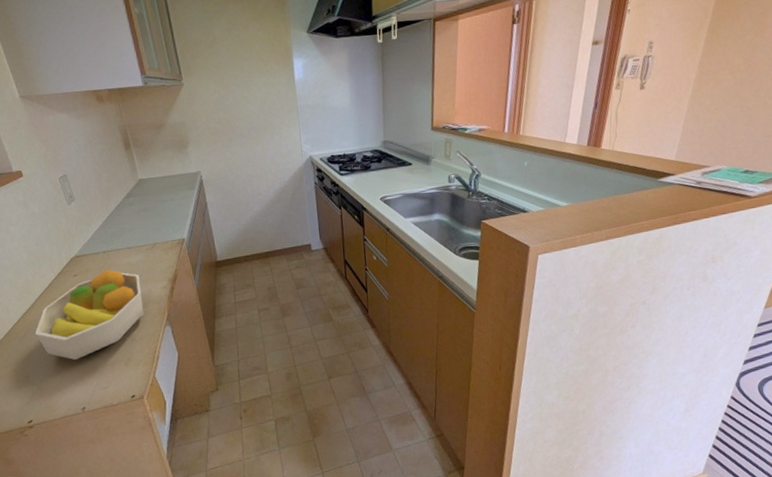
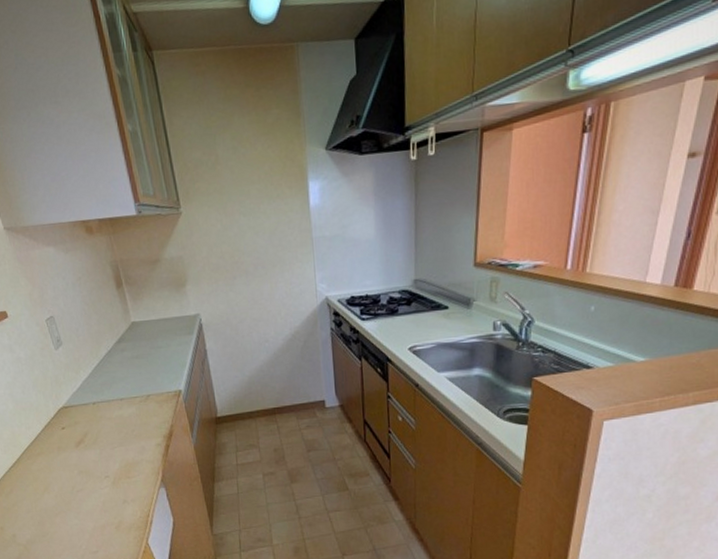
fruit bowl: present [34,269,144,361] -> none [21,422,137,521]

